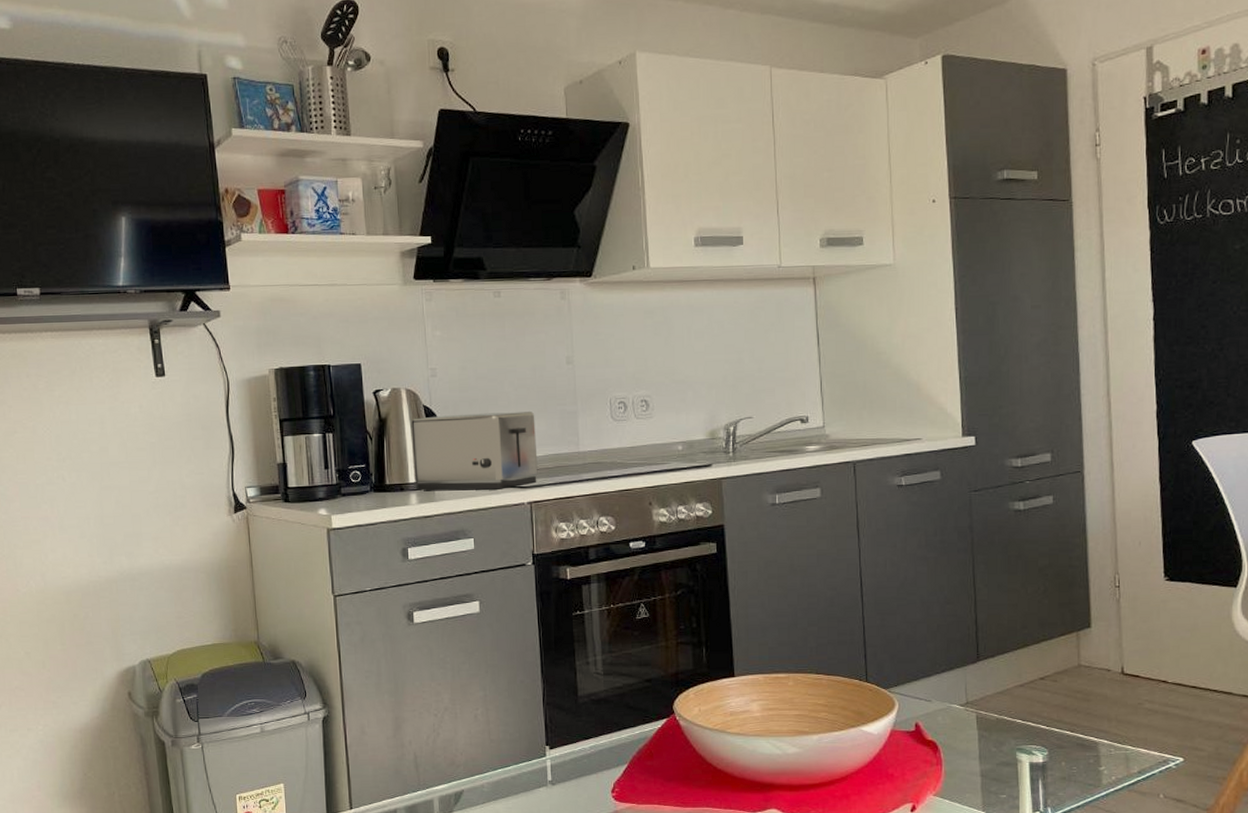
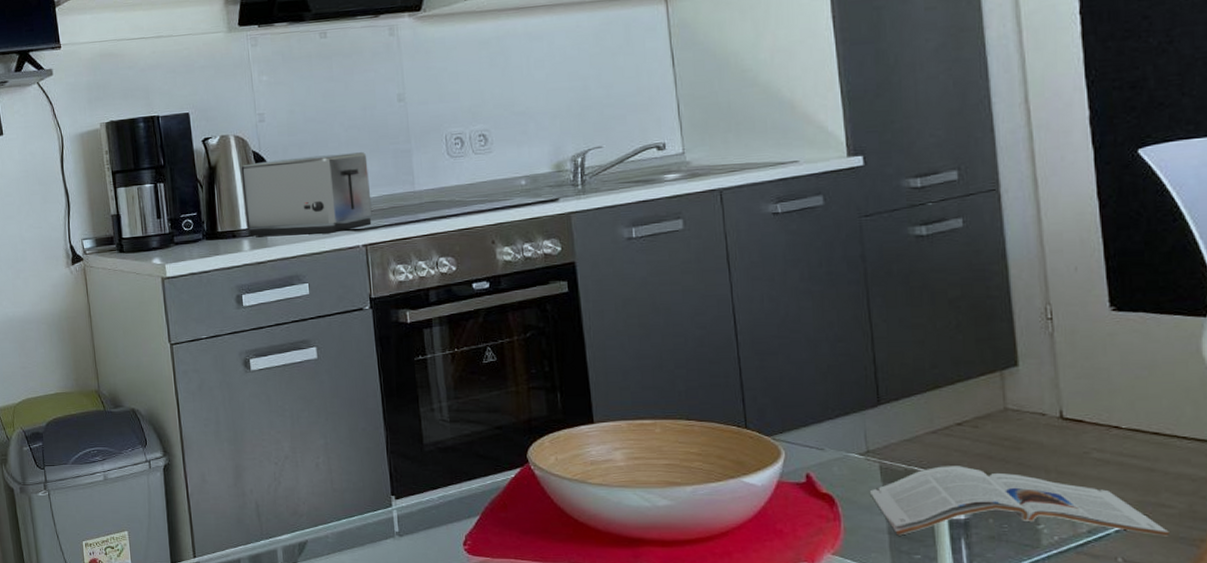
magazine: none [966,715,1200,778] -> present [869,466,1169,537]

